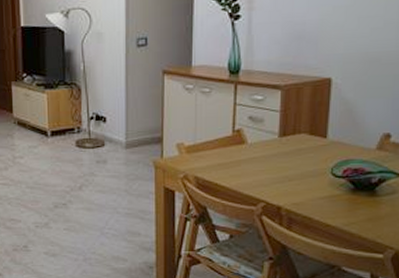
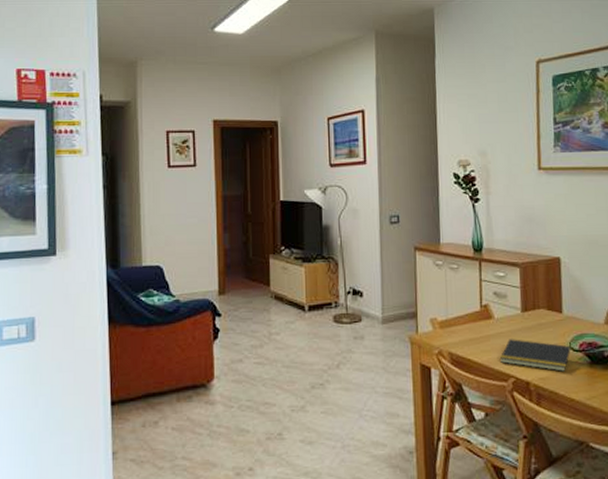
notepad: none [251,164,333,197] -> present [500,339,571,372]

